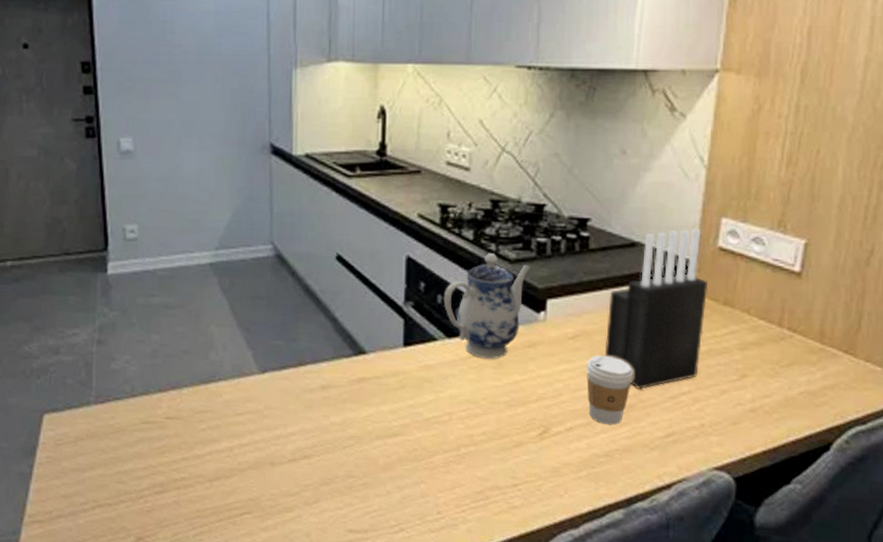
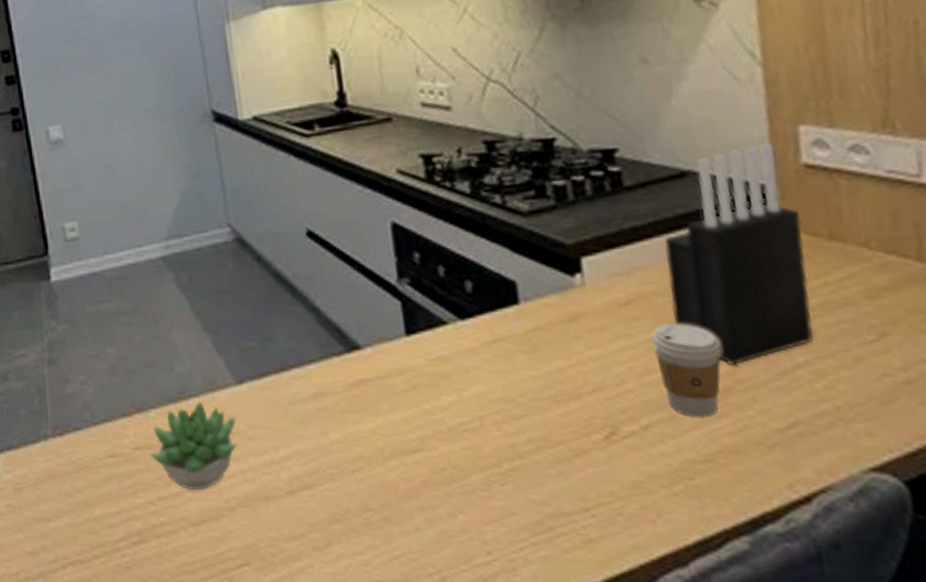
succulent plant: none [179,384,256,455] -> present [150,401,238,491]
teapot: present [443,253,531,359] -> none [445,207,552,341]

